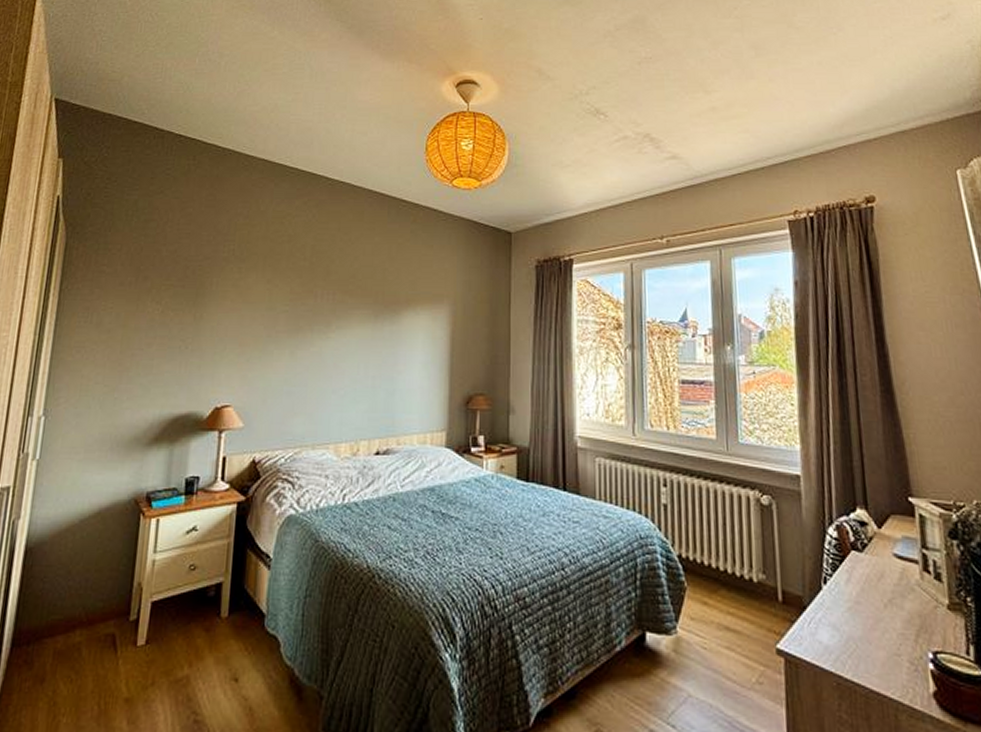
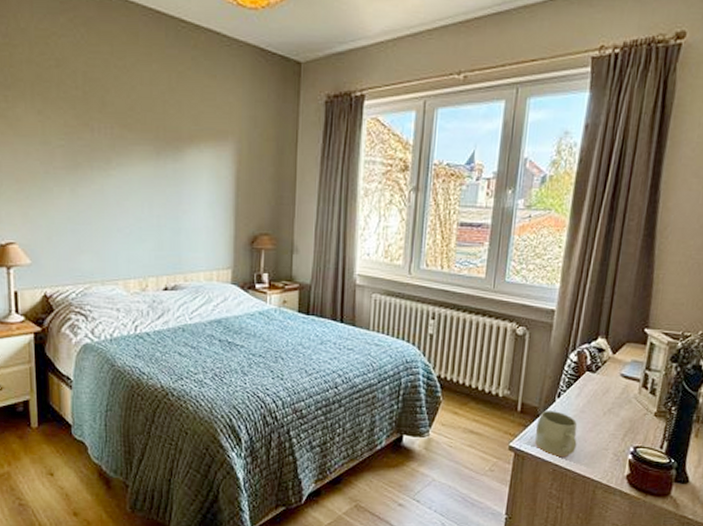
mug: none [804,601,861,665] -> present [534,411,578,457]

